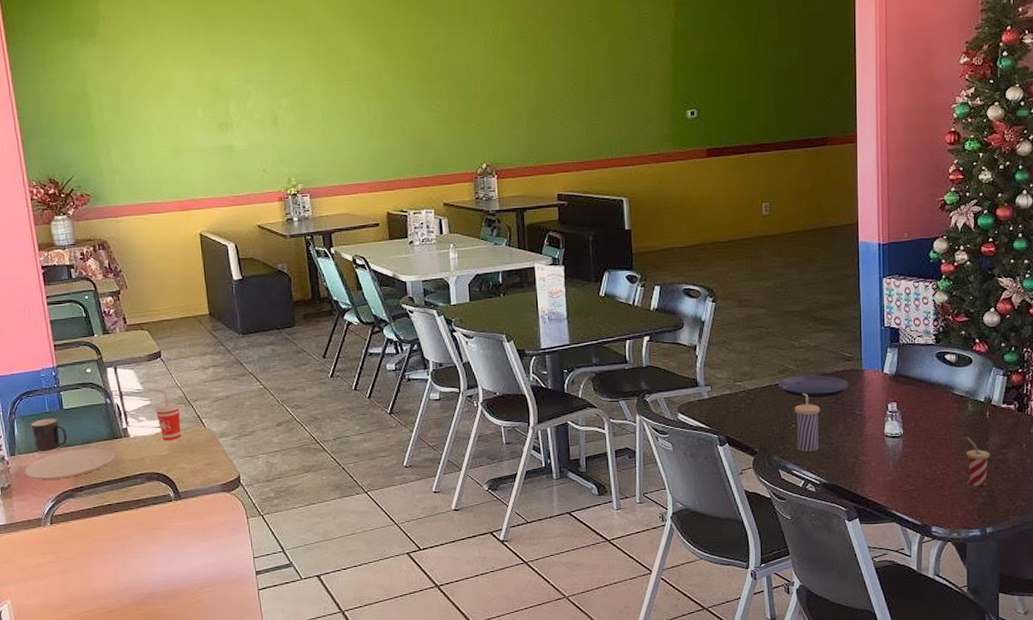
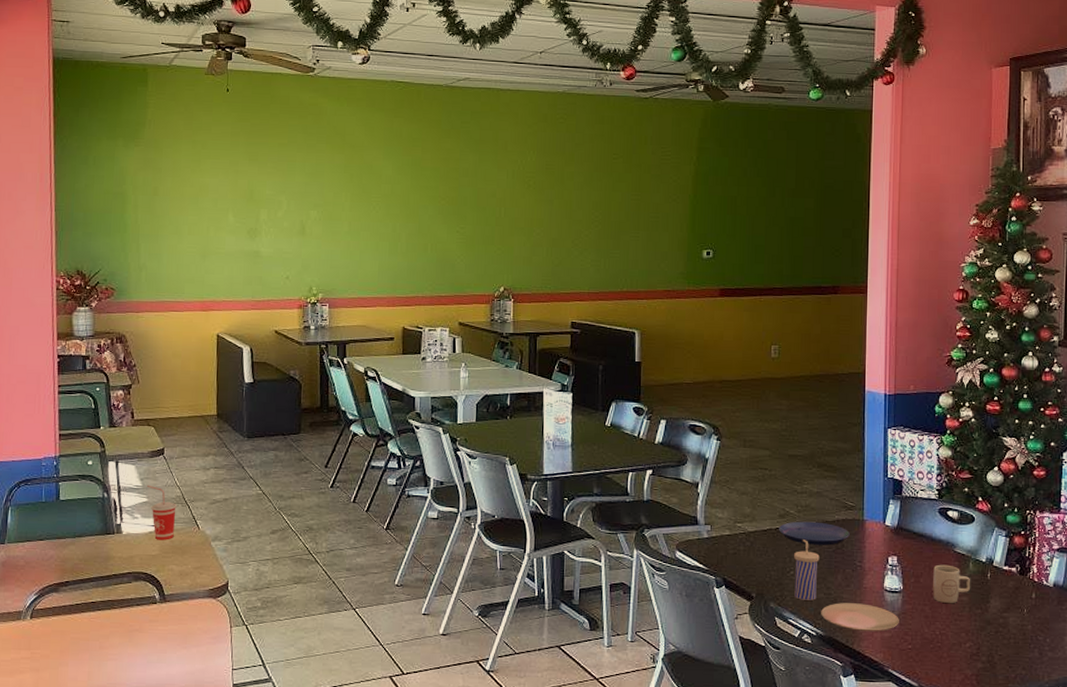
plate: present [24,448,115,480] -> none [11,542,105,572]
mug: present [31,418,67,454] -> none [24,508,59,545]
plate: none [824,450,901,477] -> present [821,603,899,632]
mug: none [932,407,970,445] -> present [932,564,971,604]
beverage cup: present [966,437,990,487] -> none [966,597,990,651]

